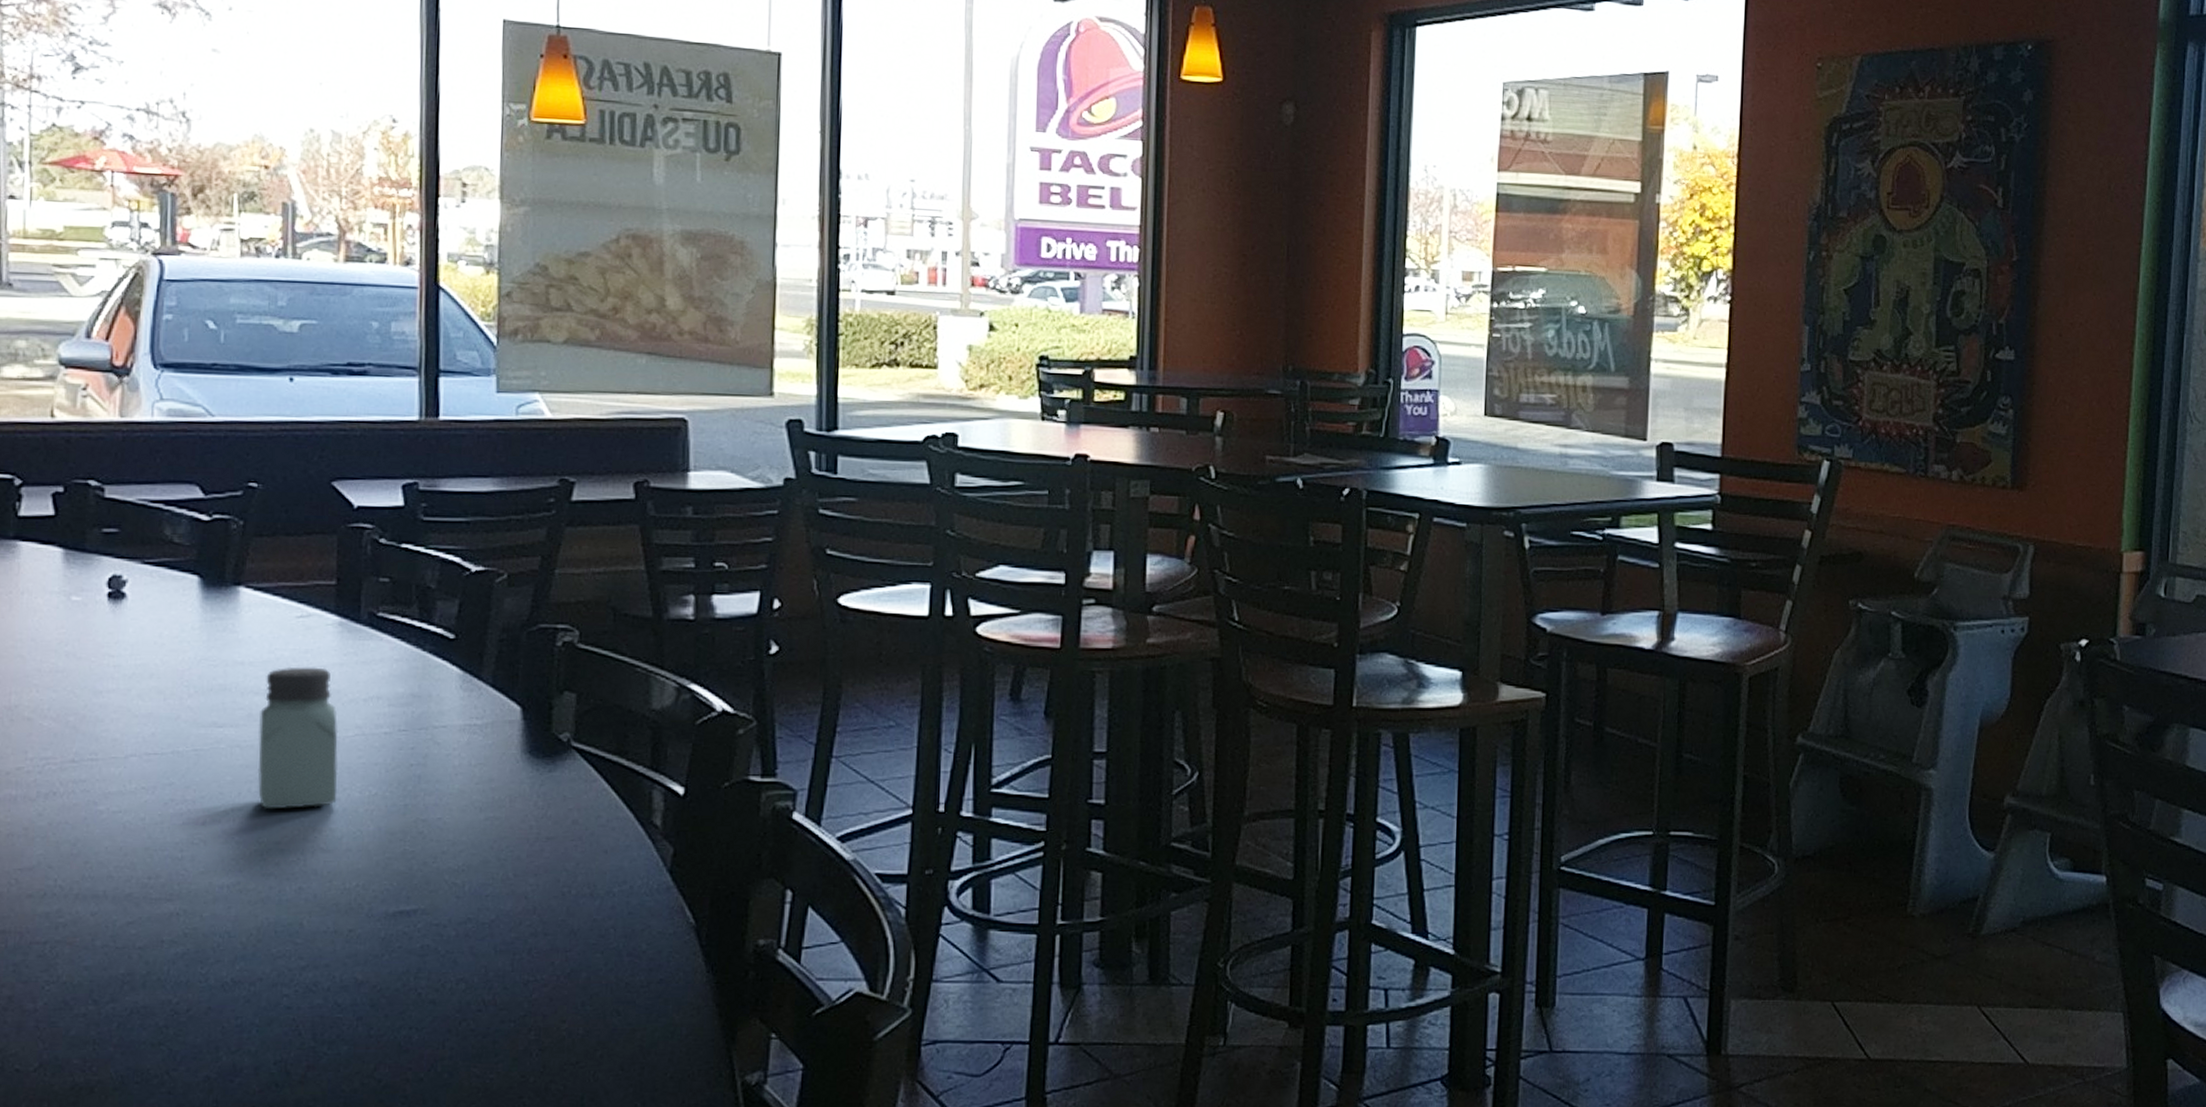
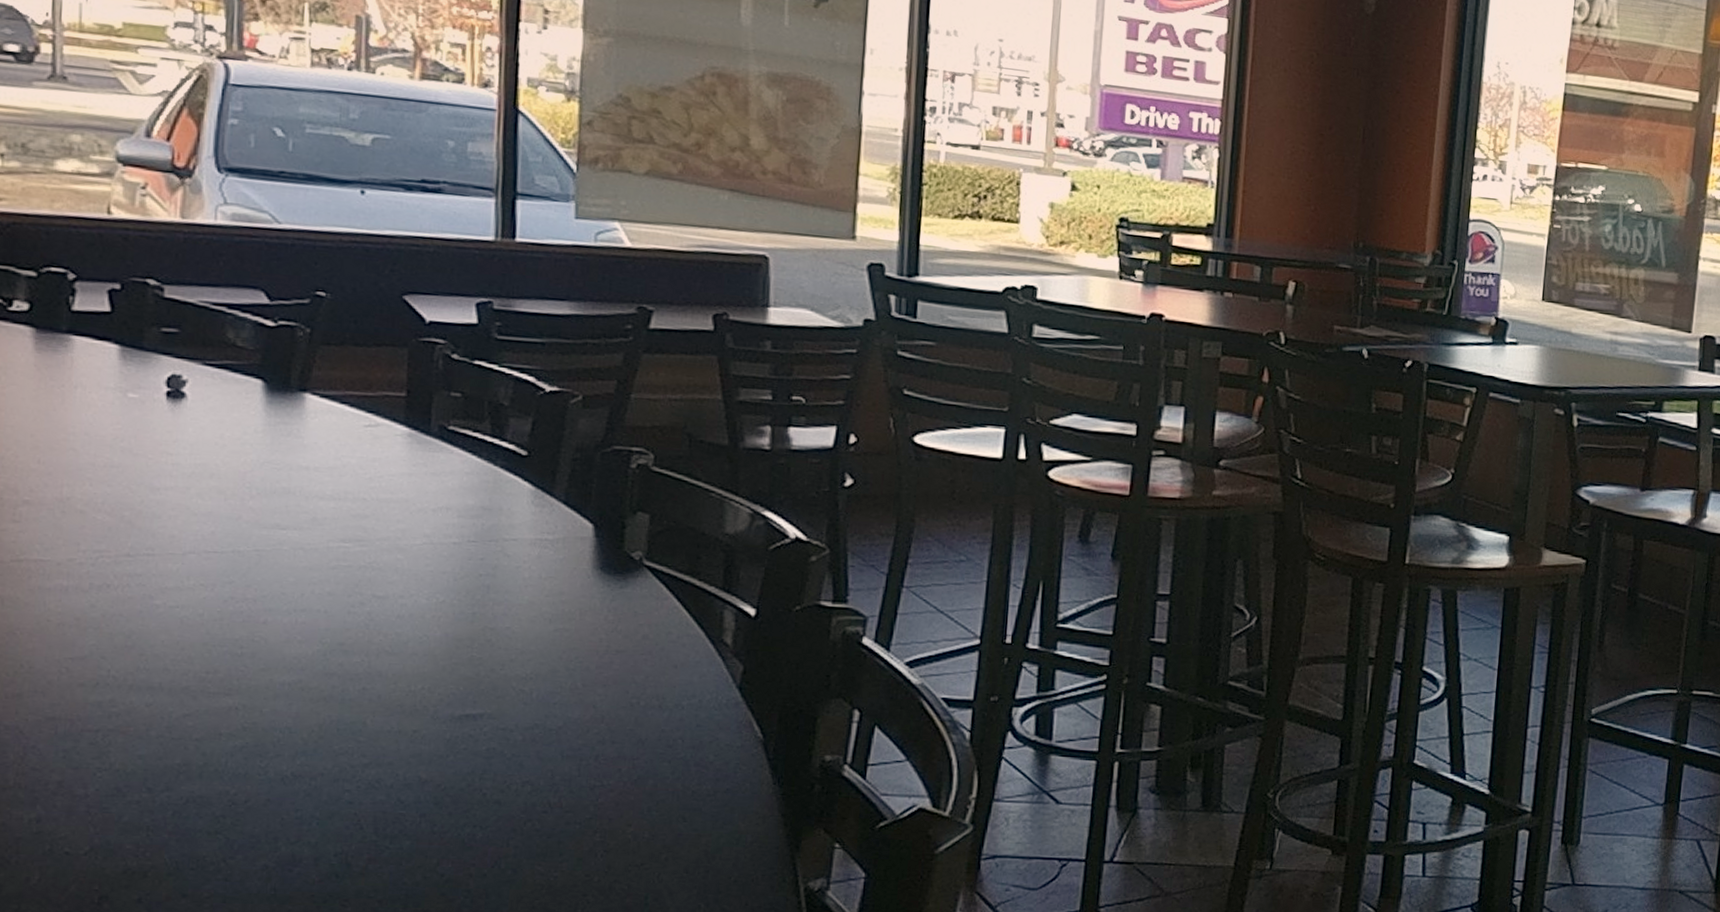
saltshaker: present [257,666,339,810] -> none [321,474,406,612]

